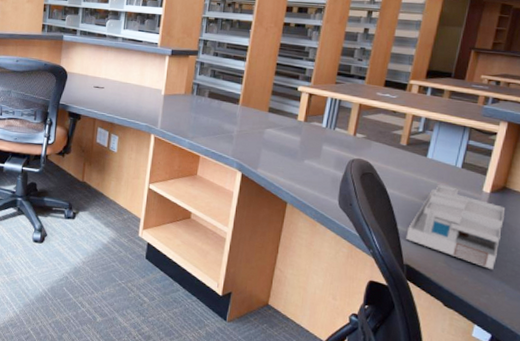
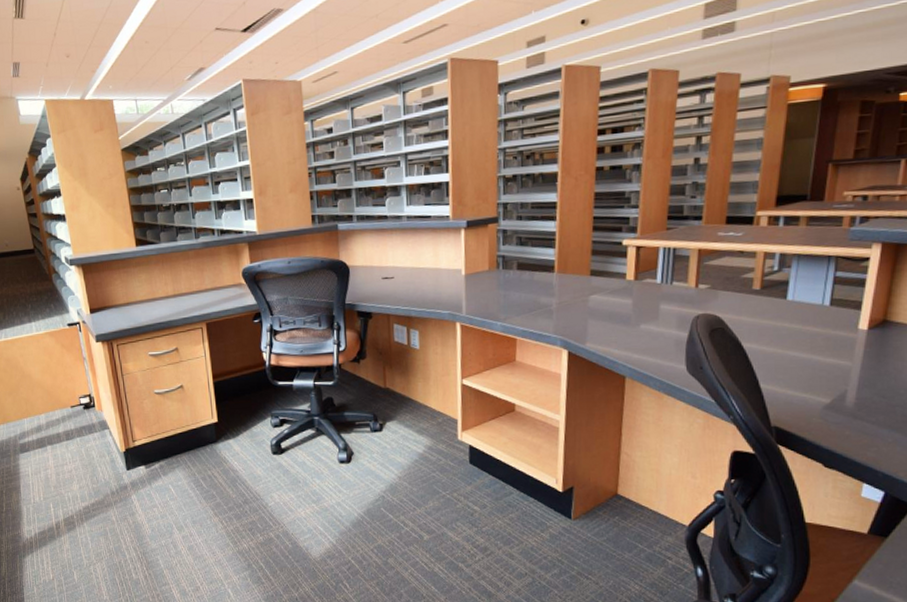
desk organizer: present [406,184,506,269] -> none [771,328,888,418]

